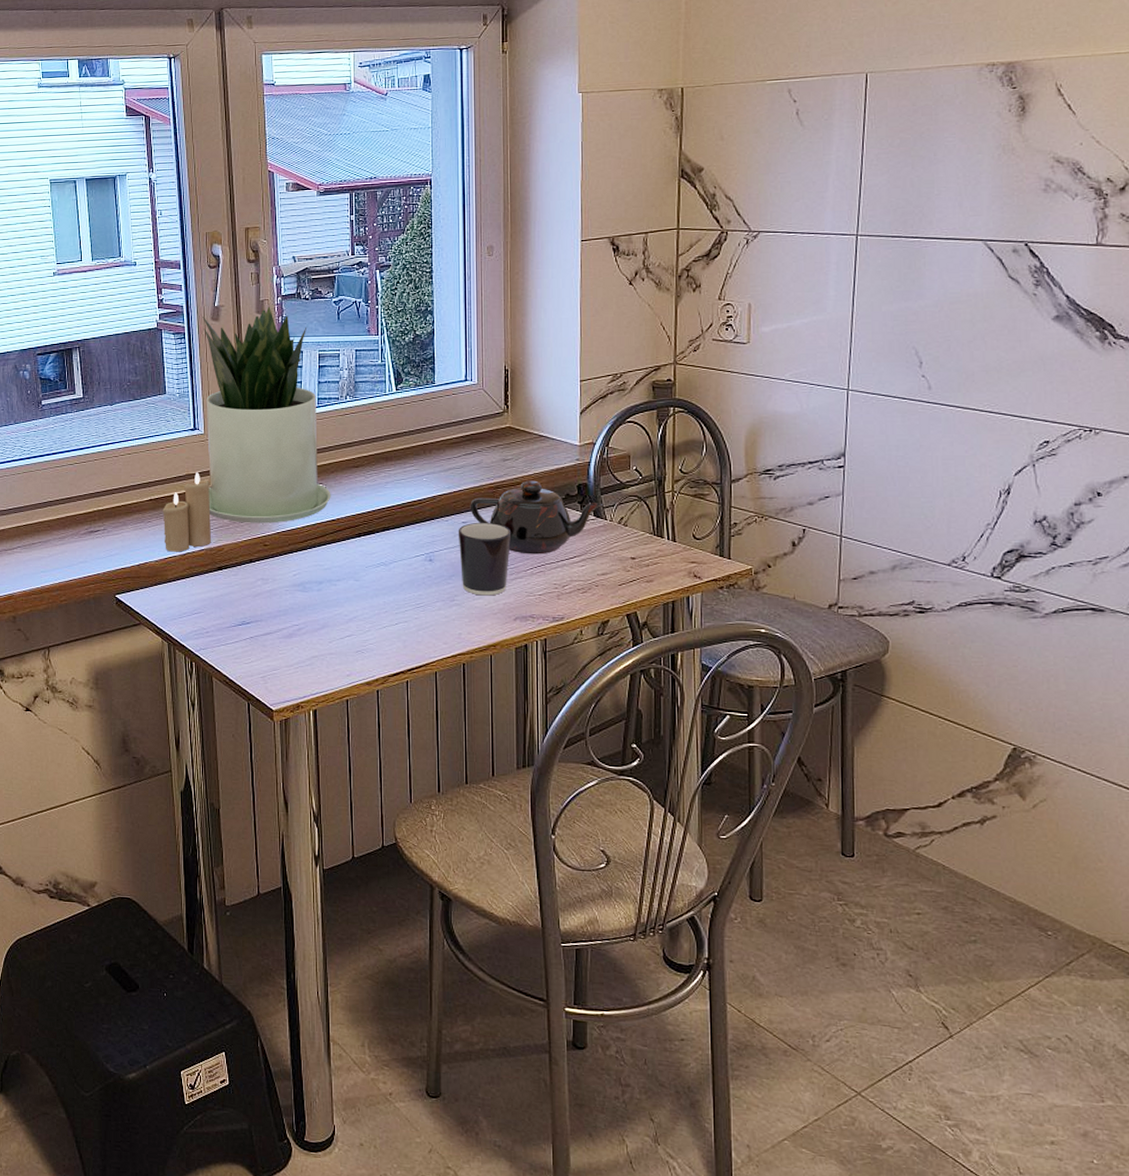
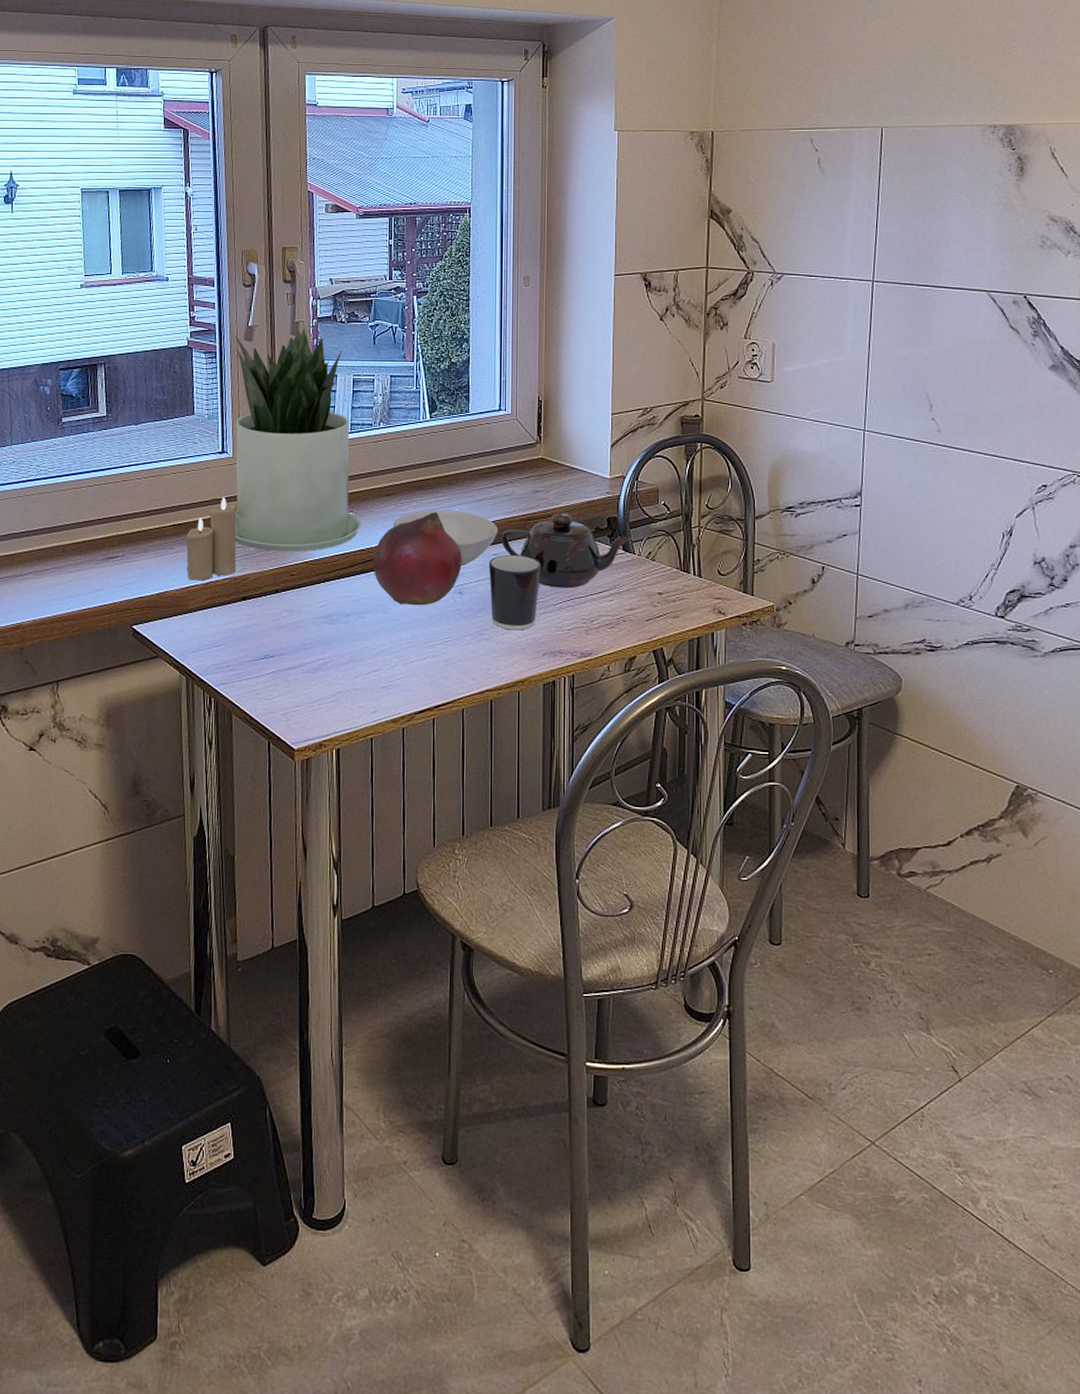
fruit: none [343,482,432,573] -> present [373,512,462,606]
soup bowl: none [361,480,467,535] -> present [392,510,499,567]

